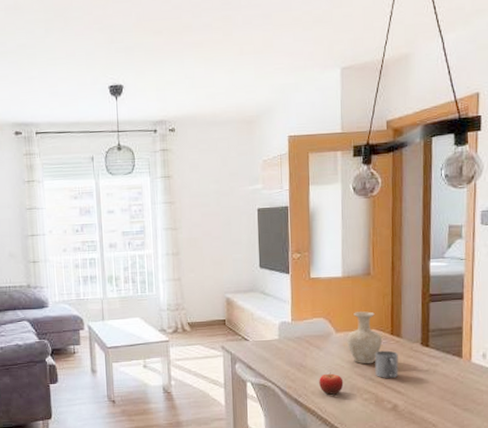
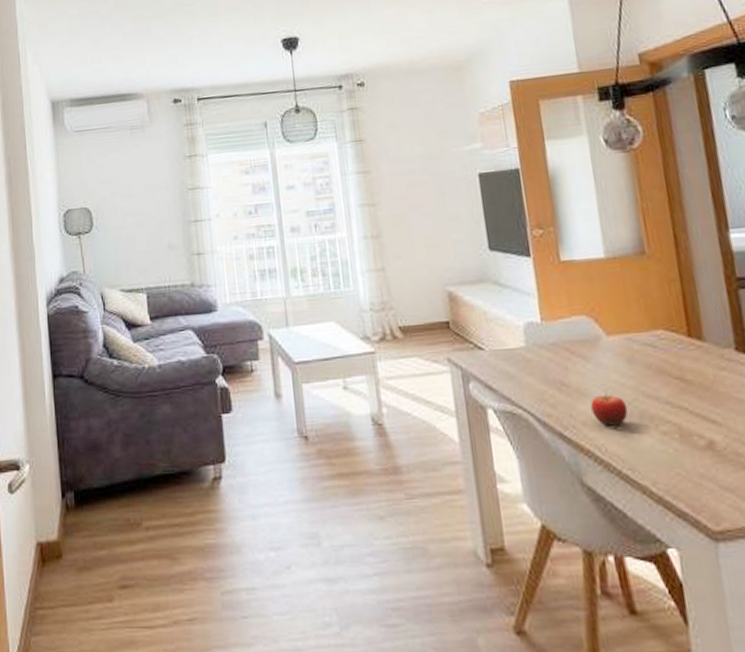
vase: present [347,311,383,364] -> none [623,304,678,381]
mug: present [375,350,399,379] -> none [668,359,709,402]

